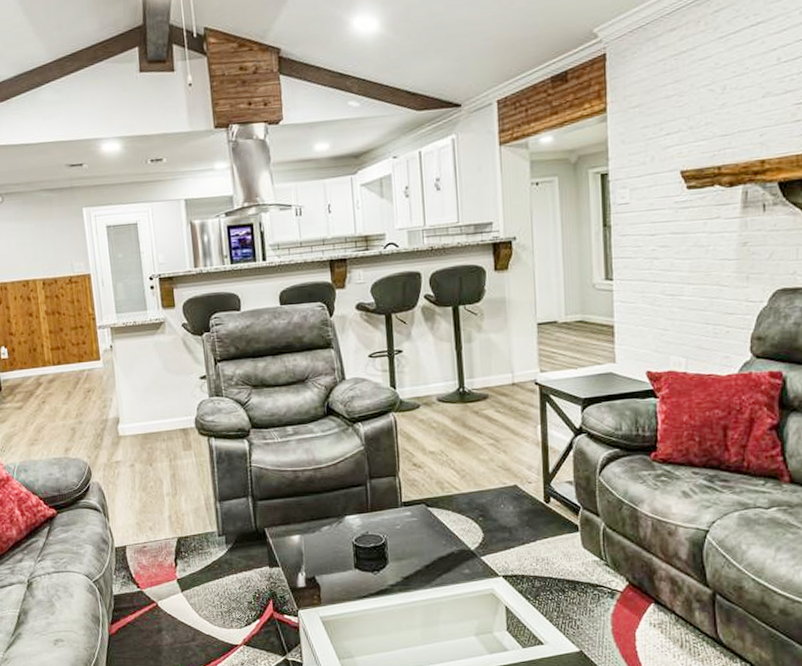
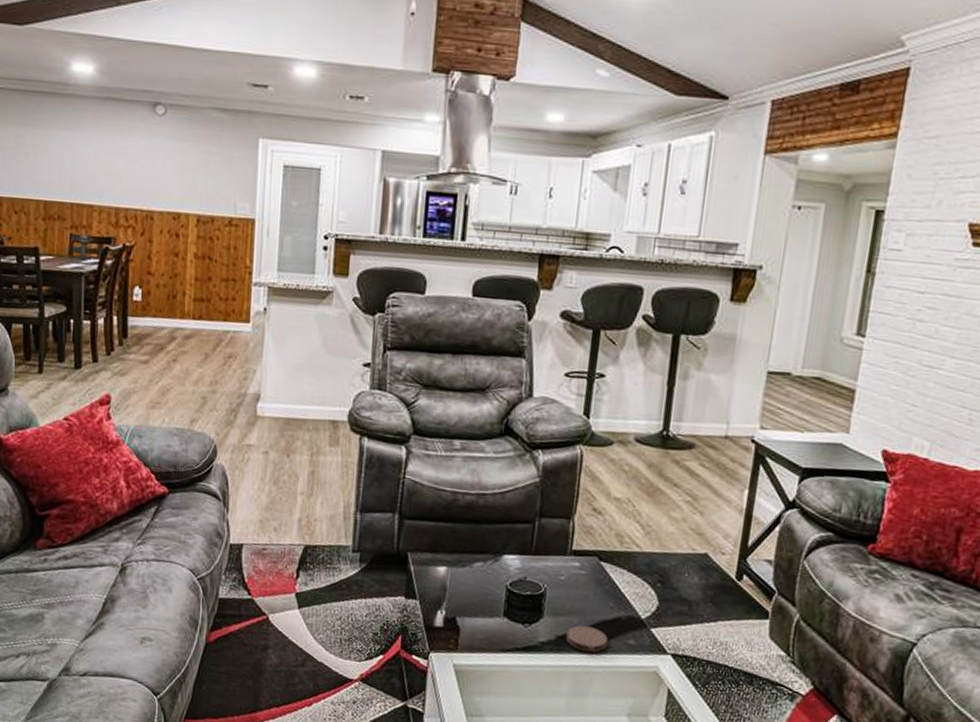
coaster: none [410,564,447,587] -> present [566,625,608,653]

